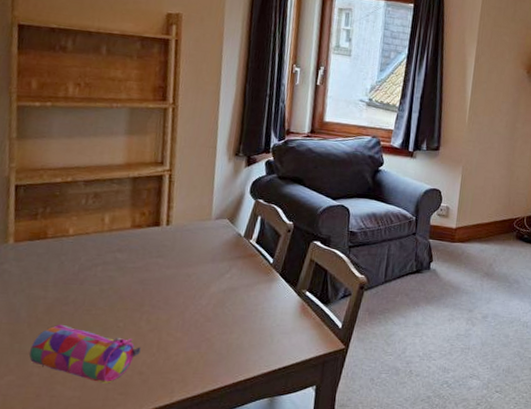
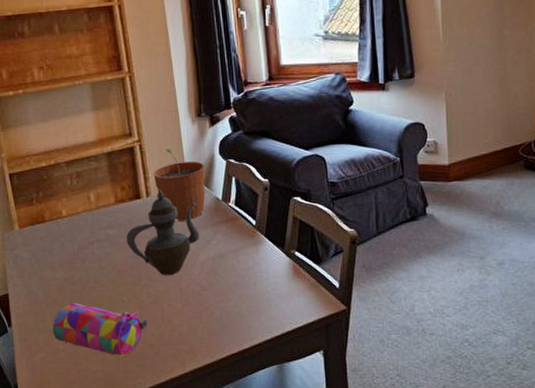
teapot: none [135,219,217,305] -> present [126,189,200,276]
plant pot: none [178,182,233,252] -> present [153,149,206,221]

